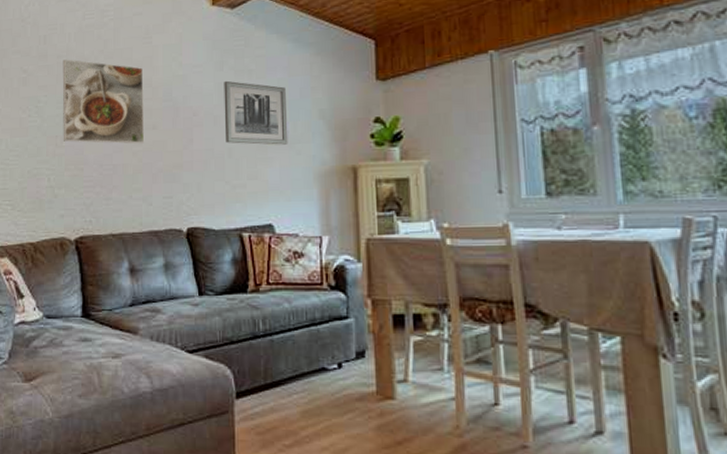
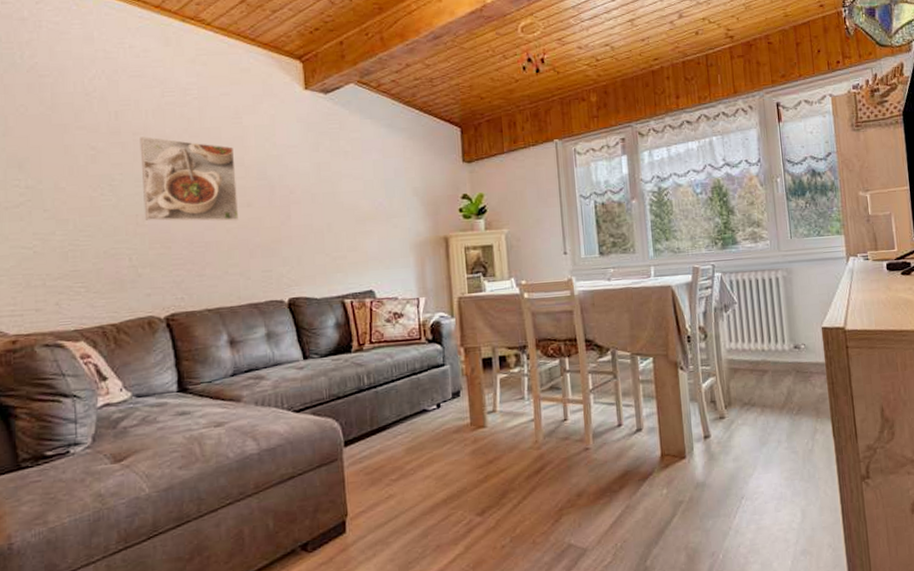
wall art: present [224,80,288,145] -> none [320,161,385,220]

